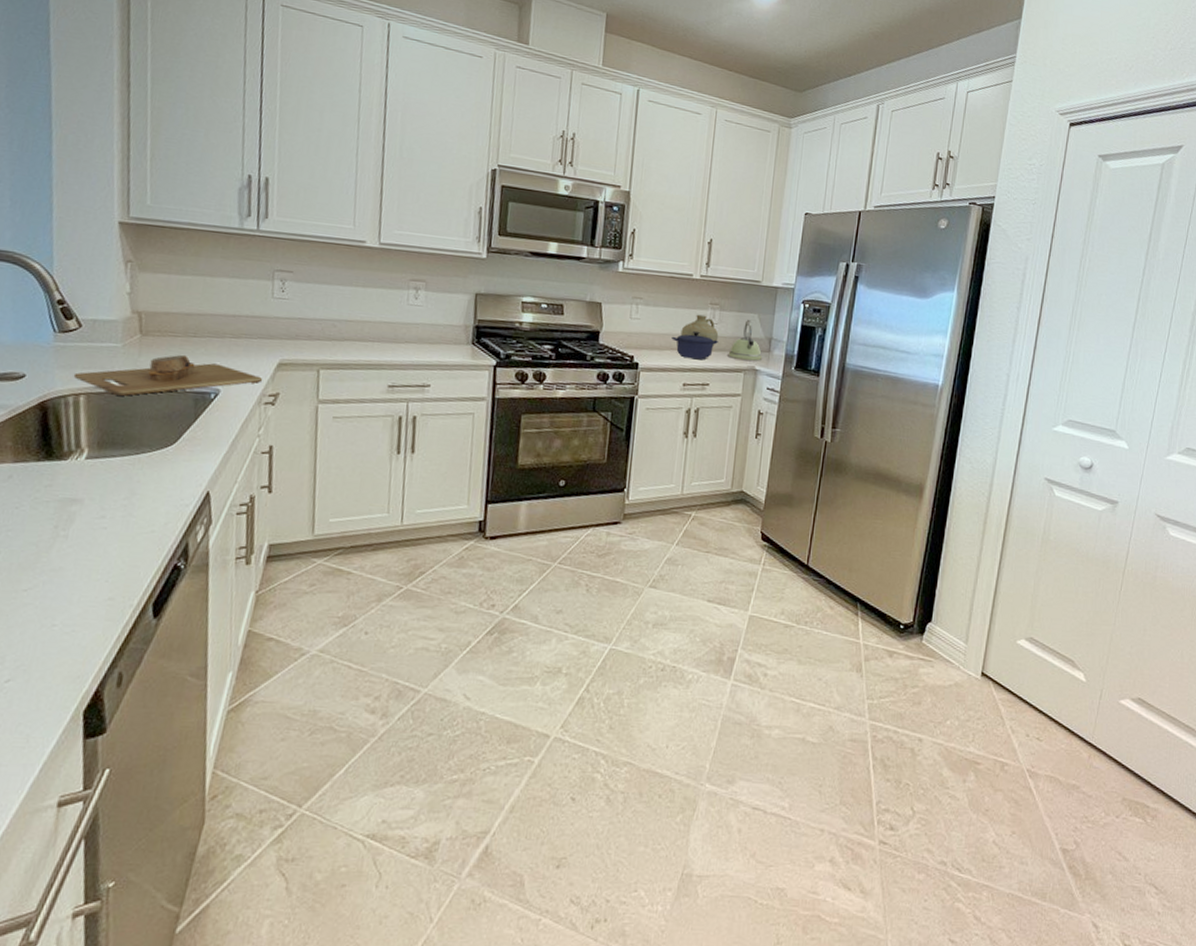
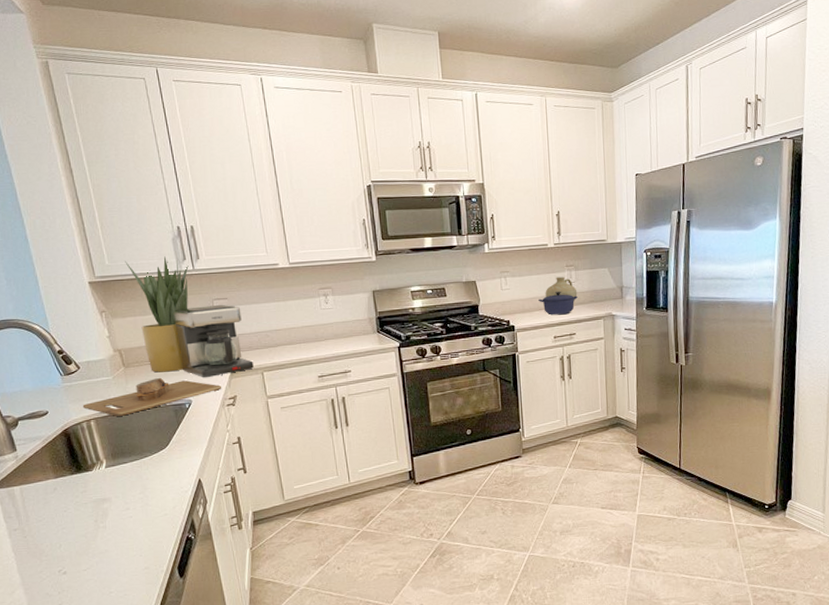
planter: none [171,204,253,350] -> present [125,256,189,373]
coffee maker: none [216,274,310,366] -> present [173,304,254,378]
kettle: present [728,319,763,362] -> none [587,273,617,310]

